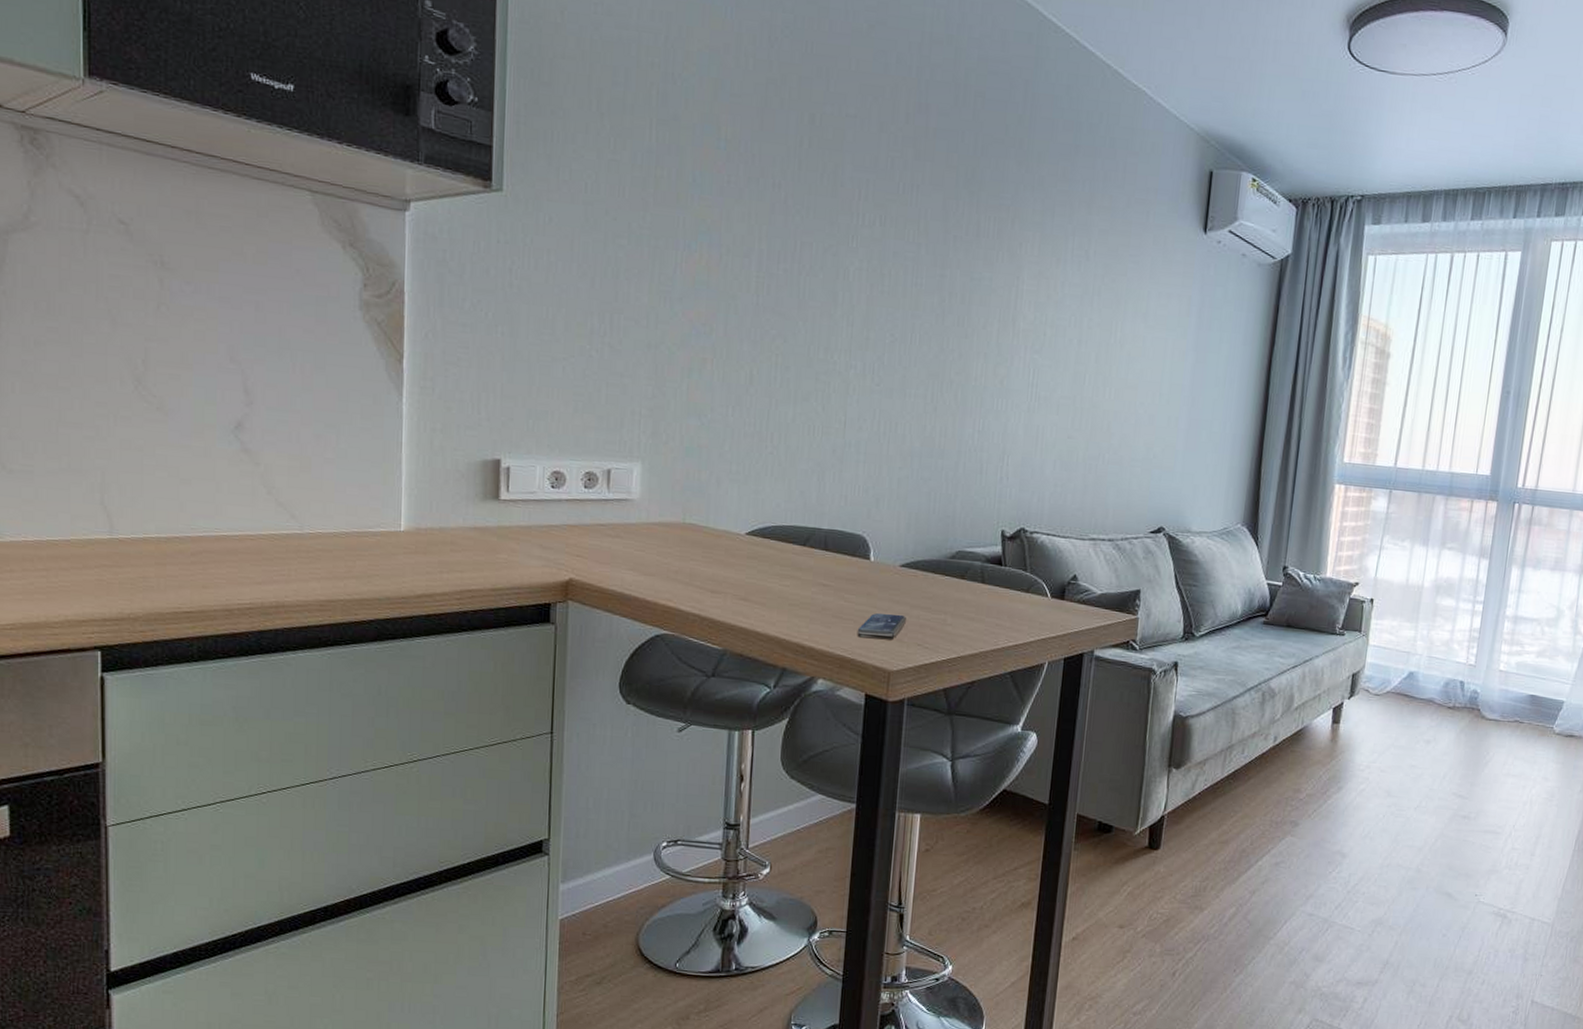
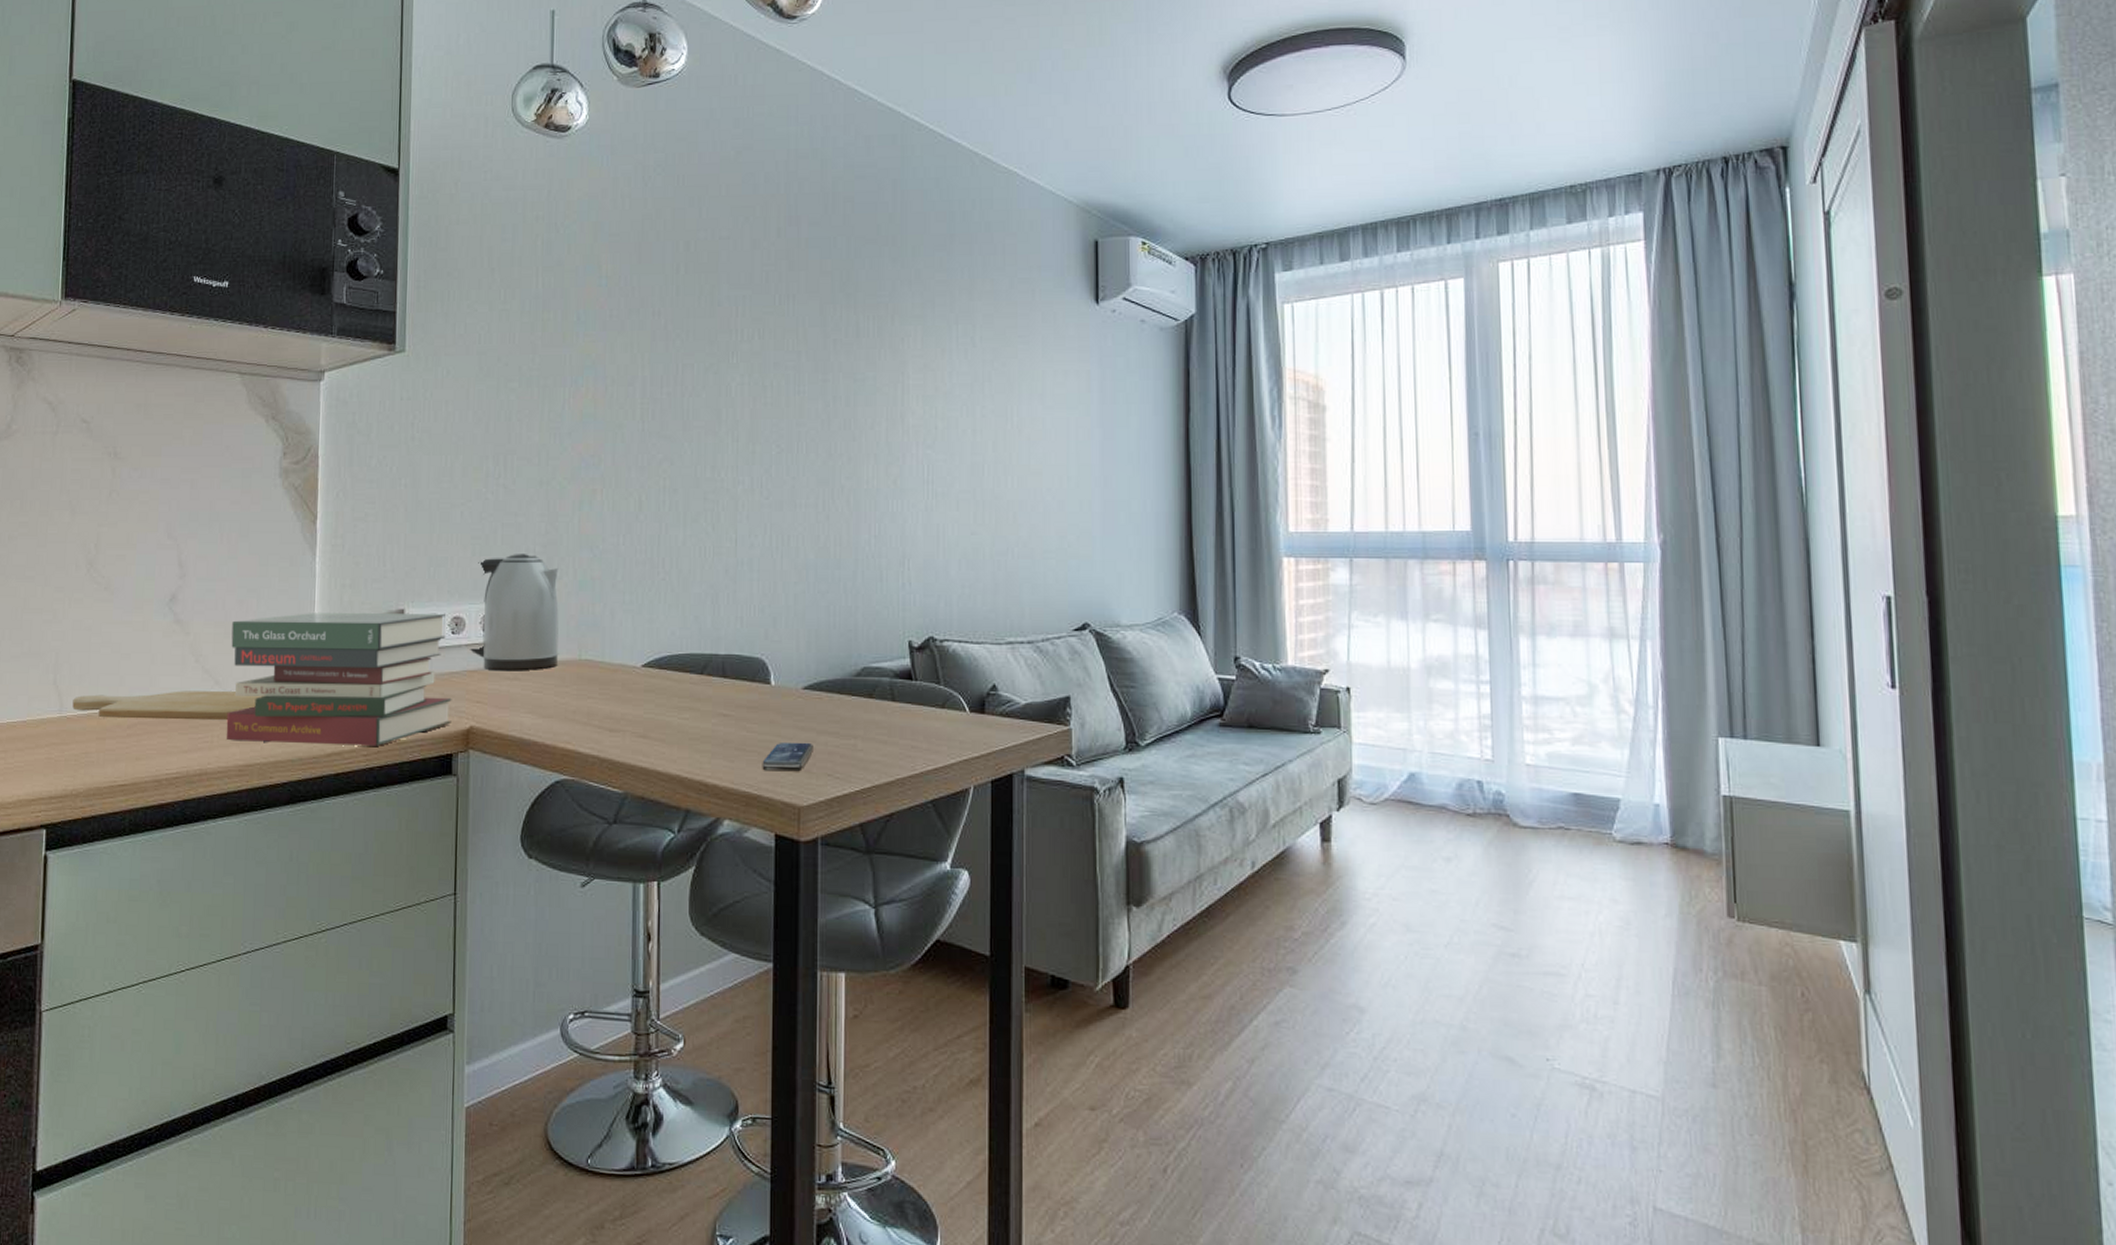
chopping board: none [125,518,348,555] -> present [72,691,265,720]
books: none [304,454,551,591] -> present [226,613,452,746]
kettle: none [570,414,665,530] -> present [470,554,559,671]

